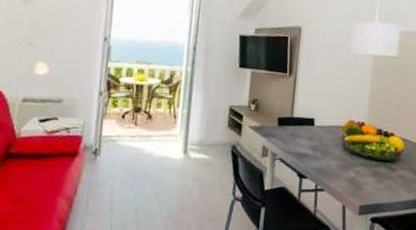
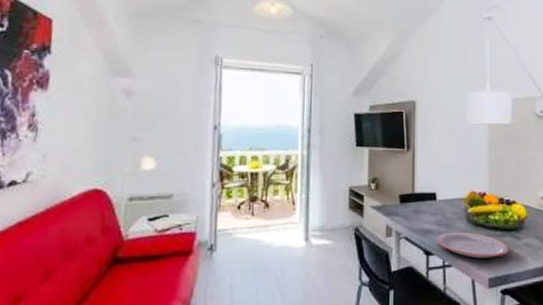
plate: none [311,157,385,186] -> present [437,232,511,258]

